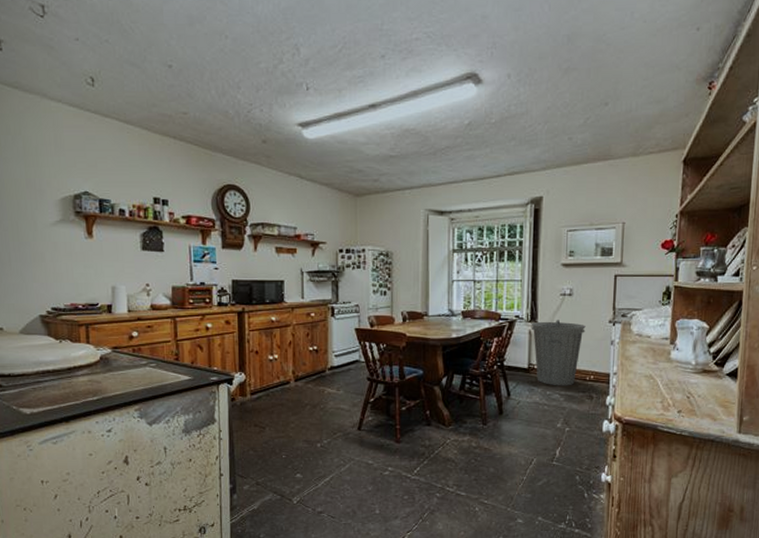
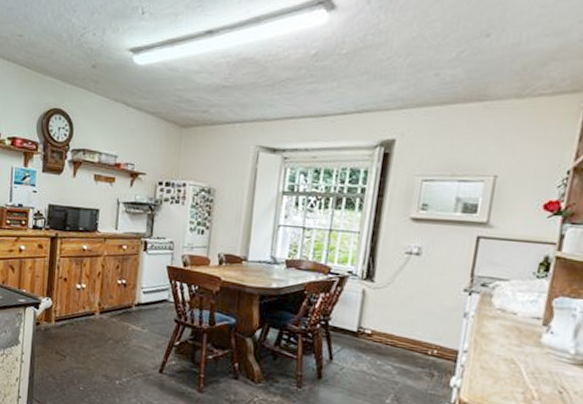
trash can: present [531,320,586,386] -> none [365,280,434,359]

